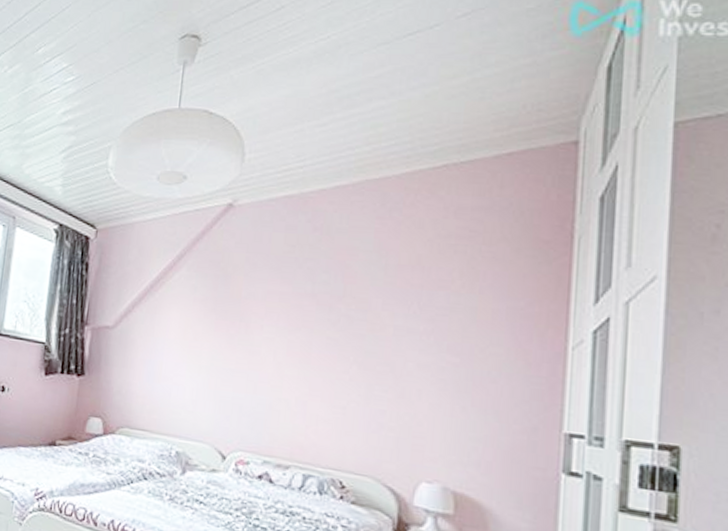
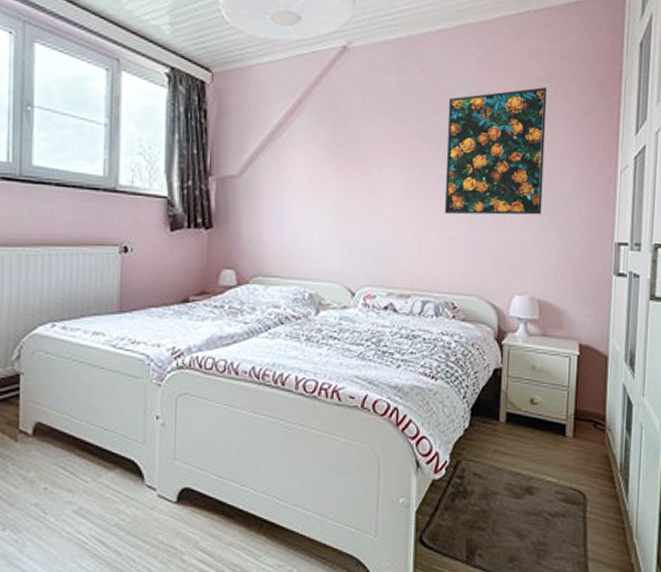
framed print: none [334,247,470,391] -> present [444,87,547,215]

